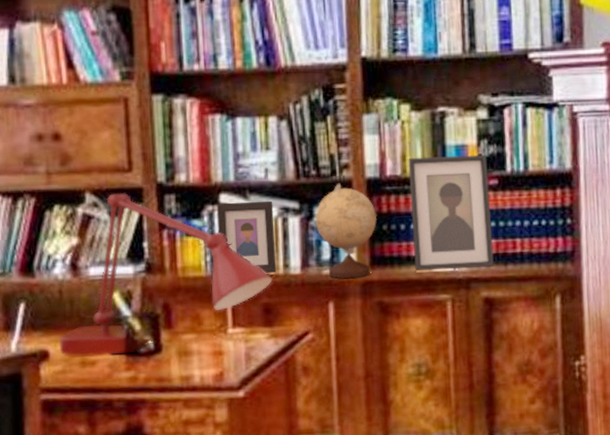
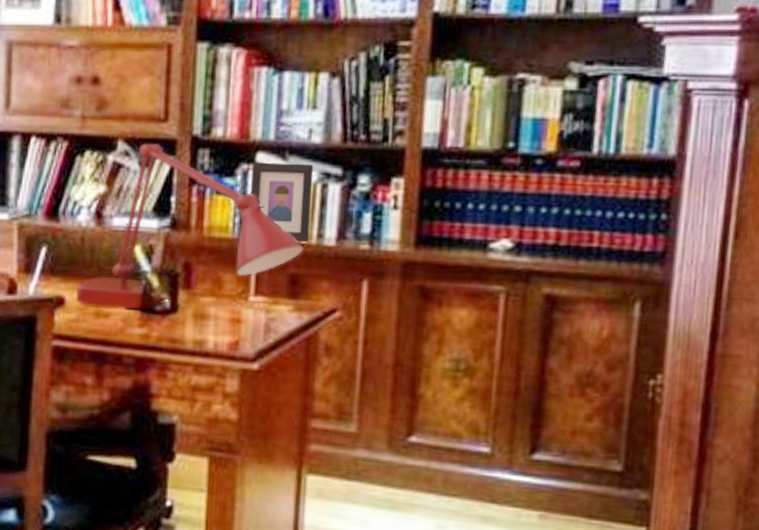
globe: present [315,183,377,279] -> none [358,151,430,257]
picture frame: present [408,154,494,271] -> none [467,128,570,261]

